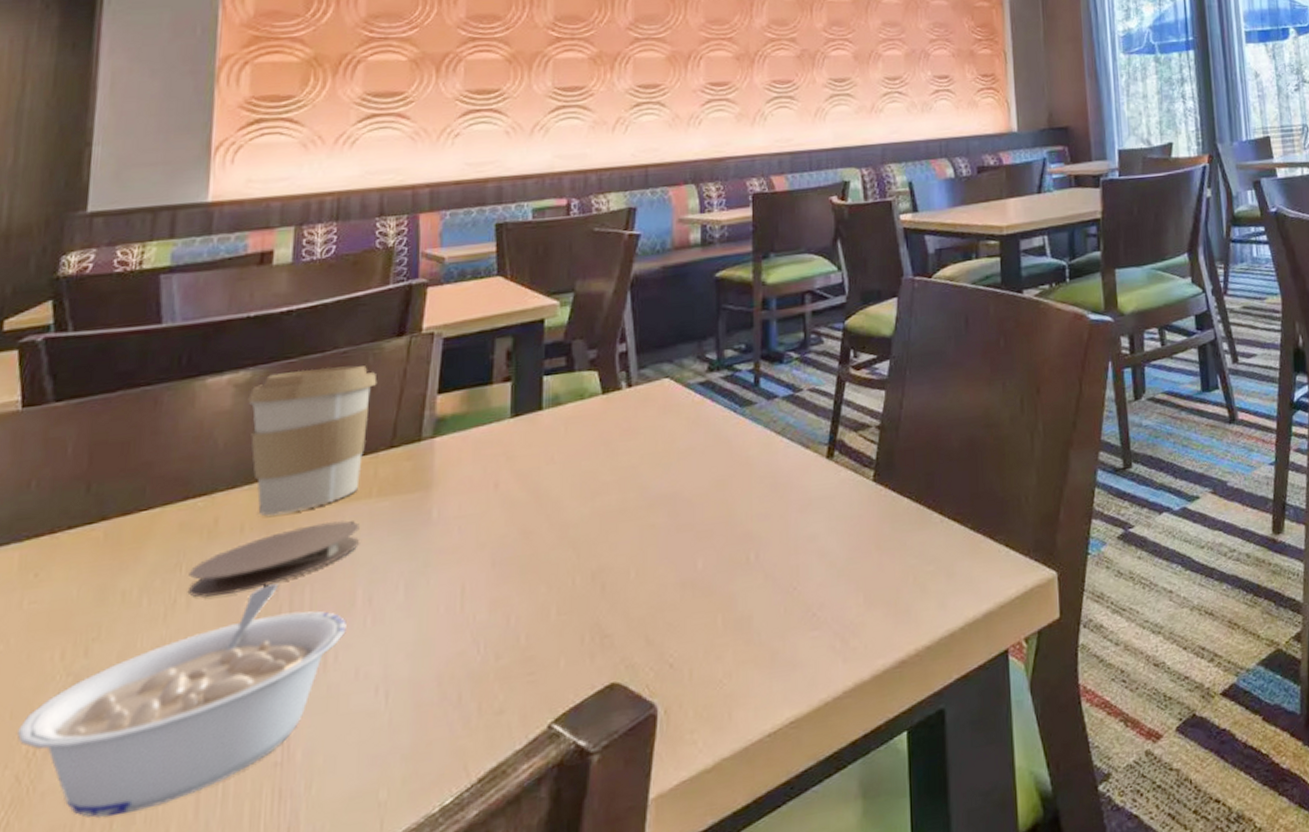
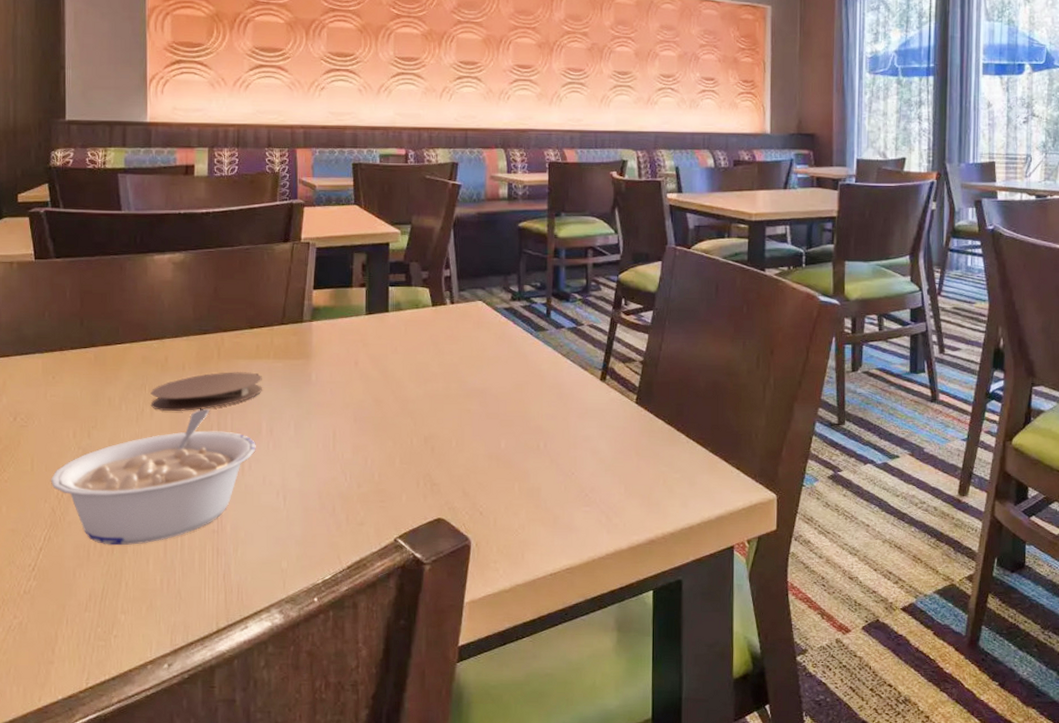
coffee cup: present [248,365,378,516] -> none [183,258,271,361]

